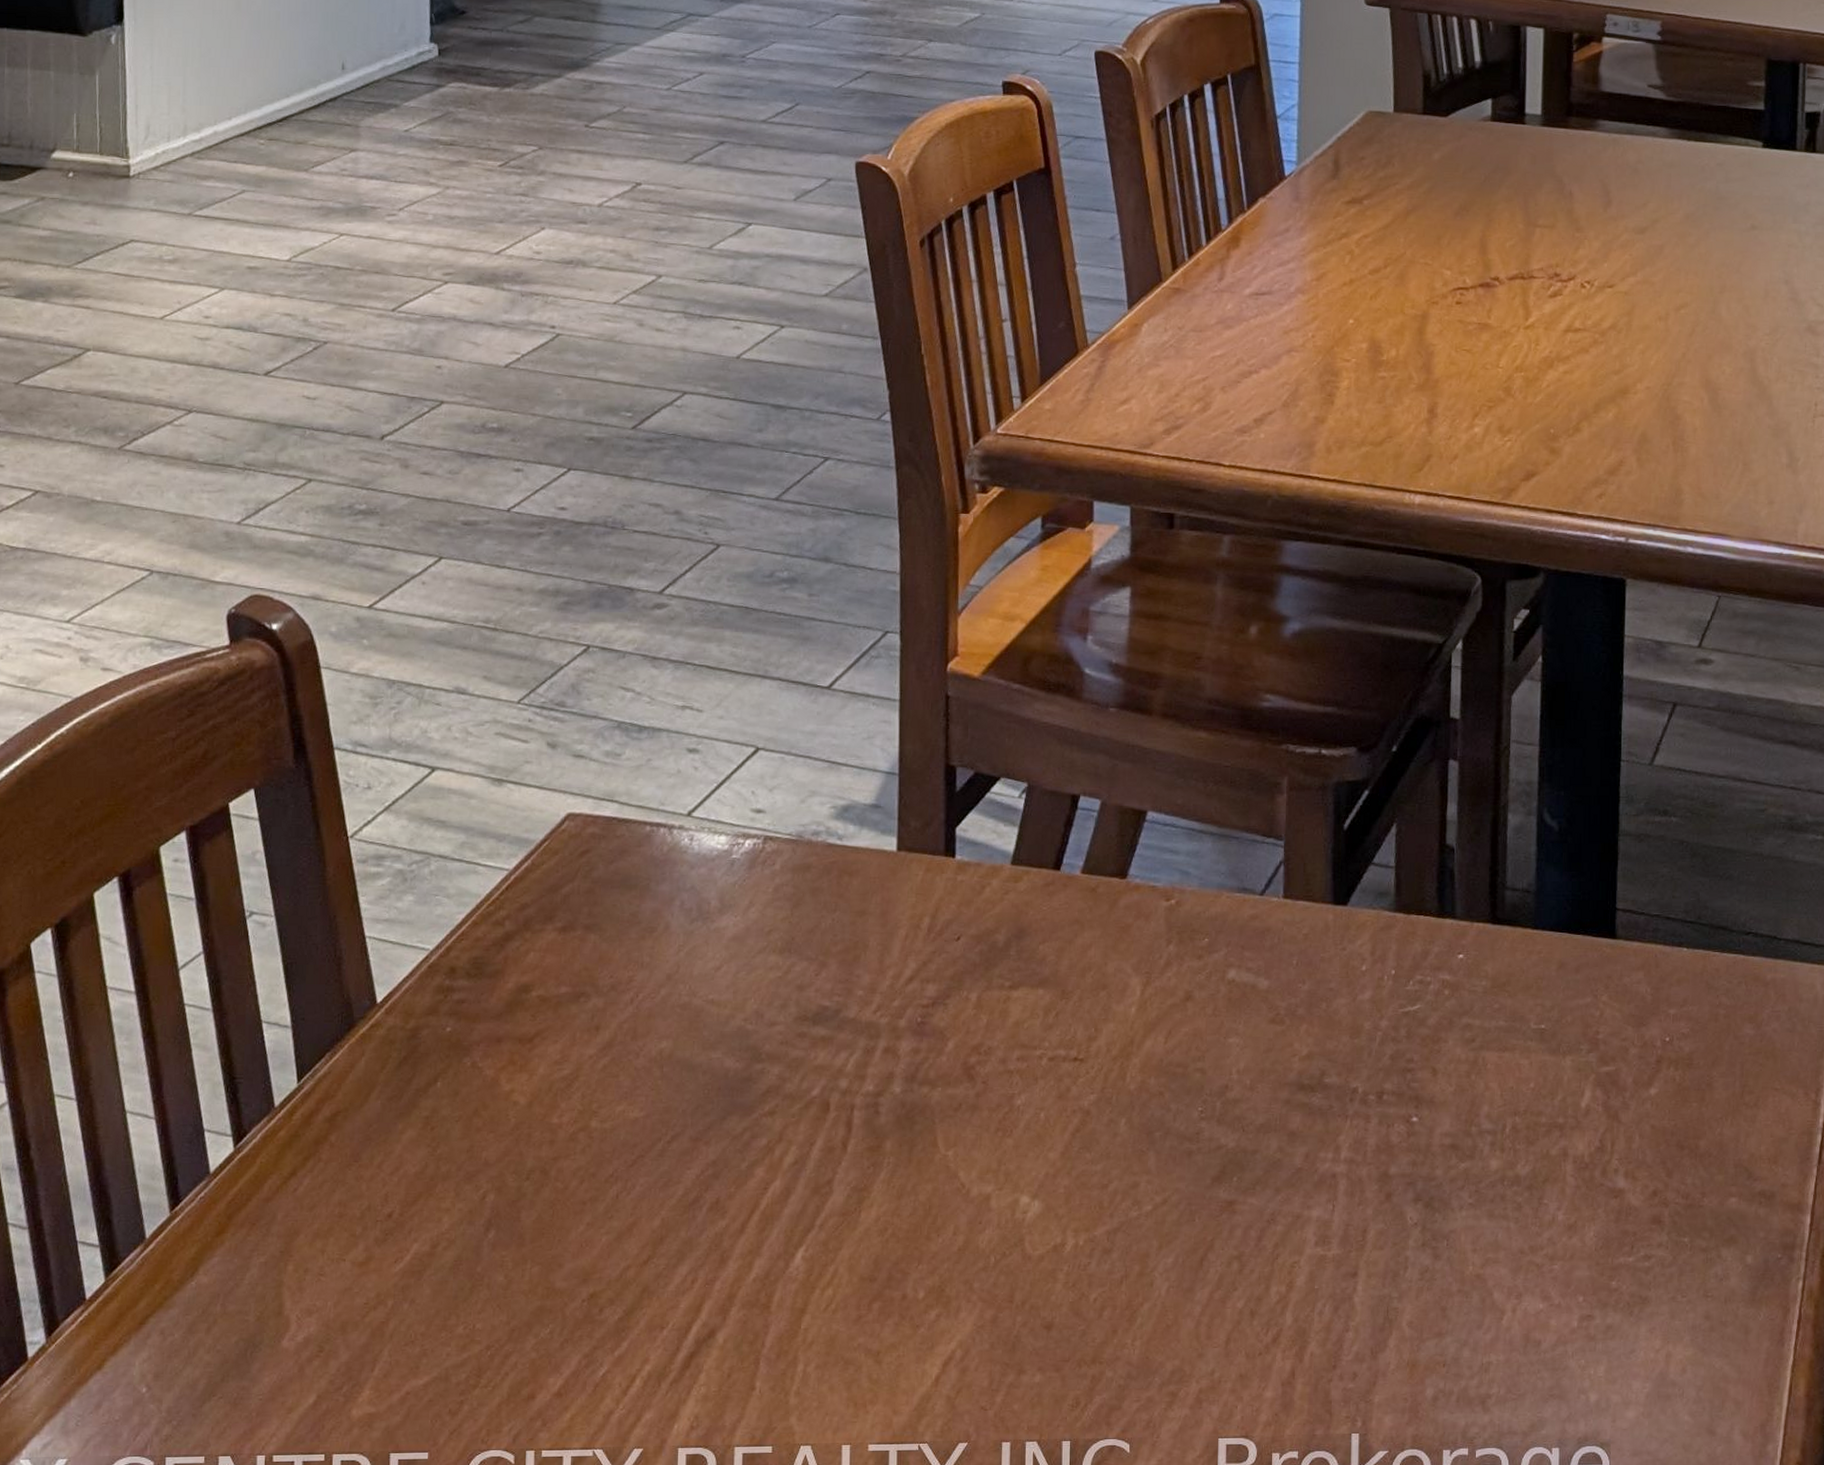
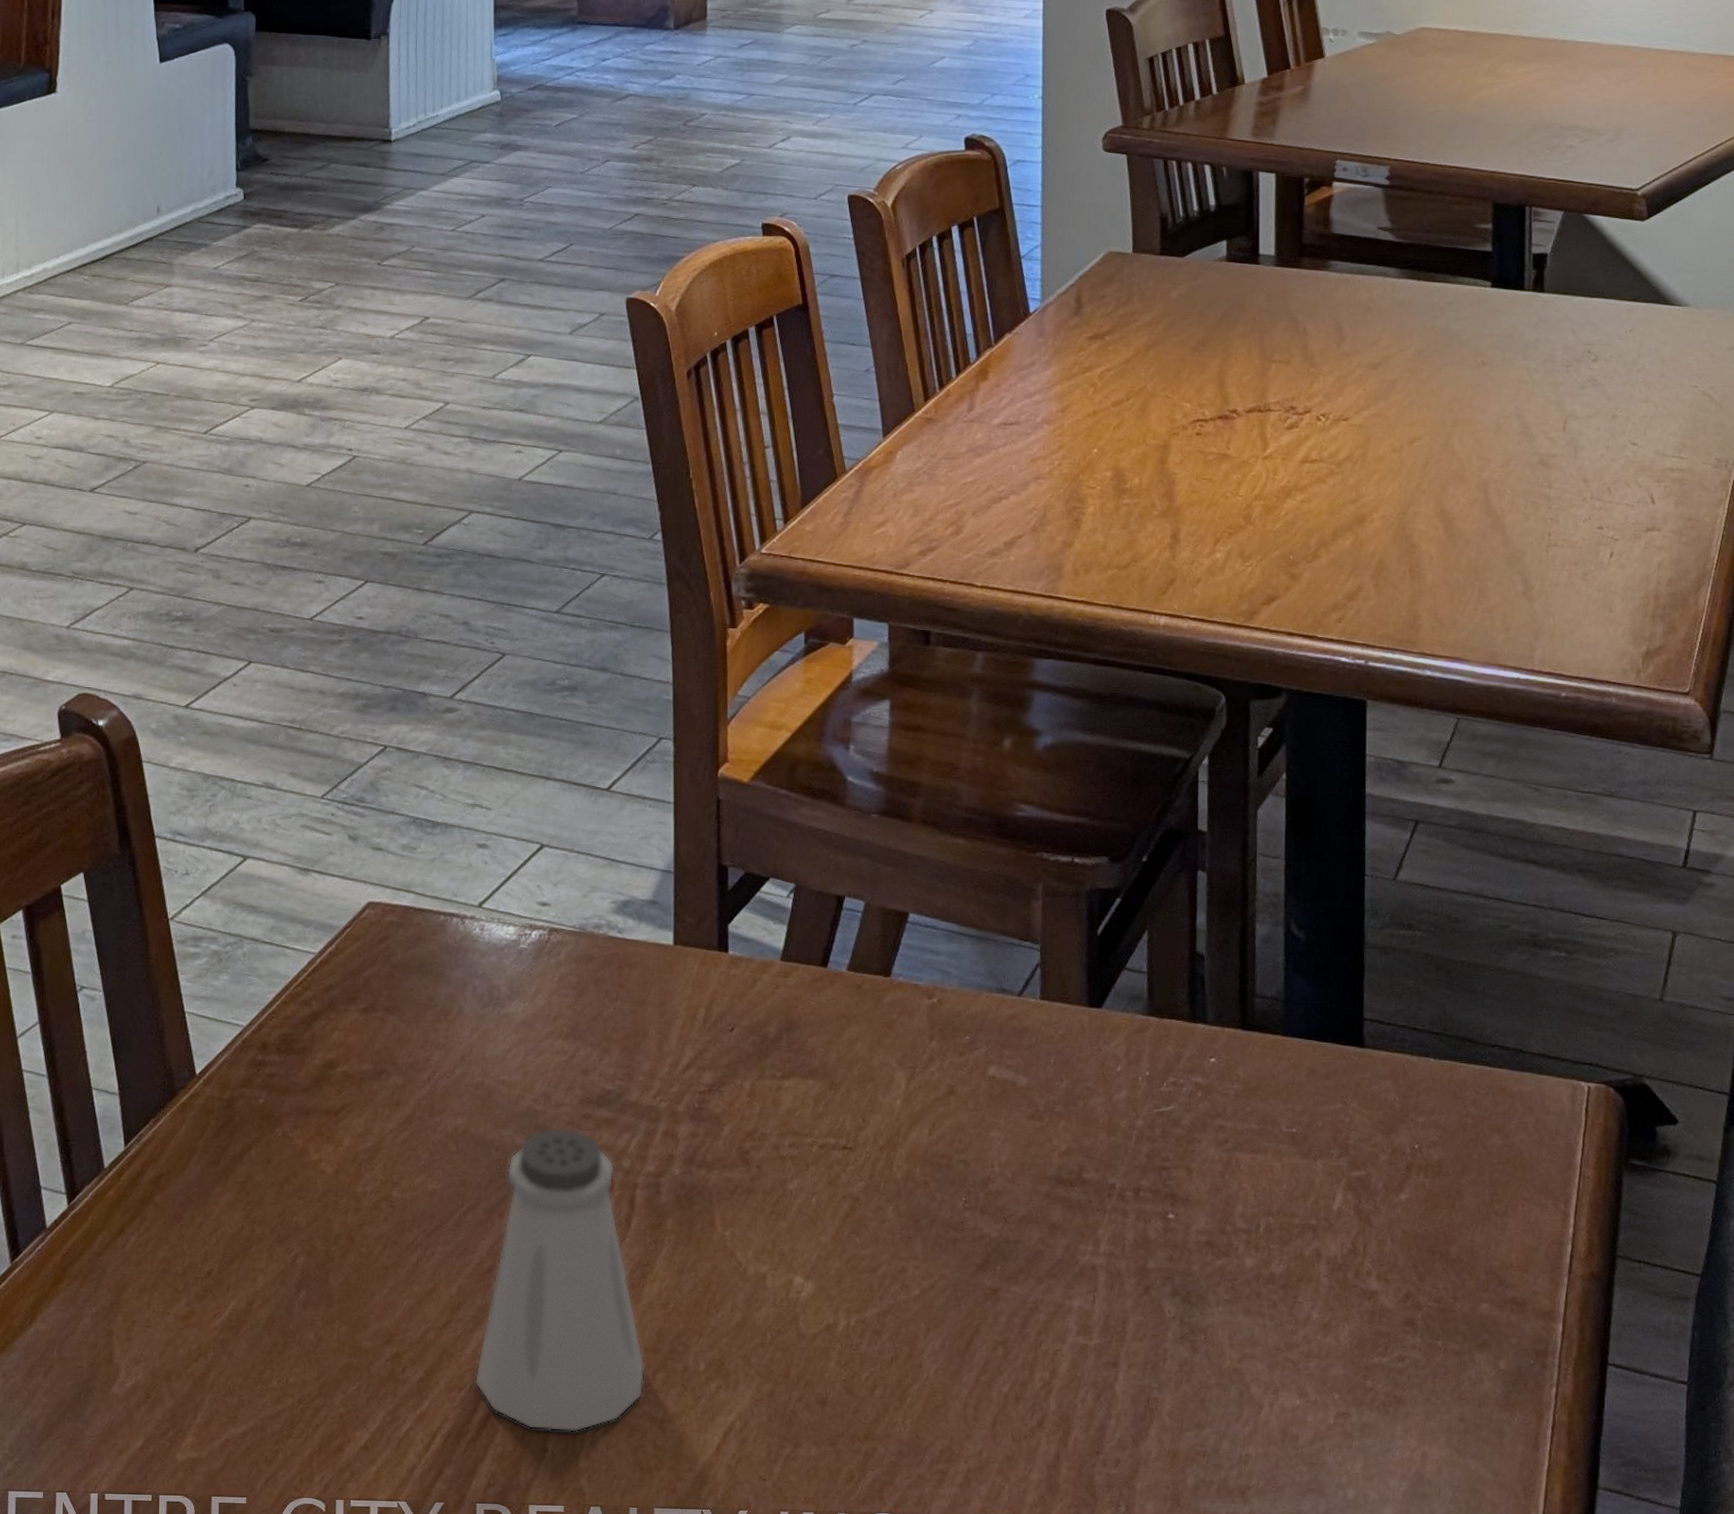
saltshaker: none [677,1048,861,1369] -> present [474,1127,645,1432]

